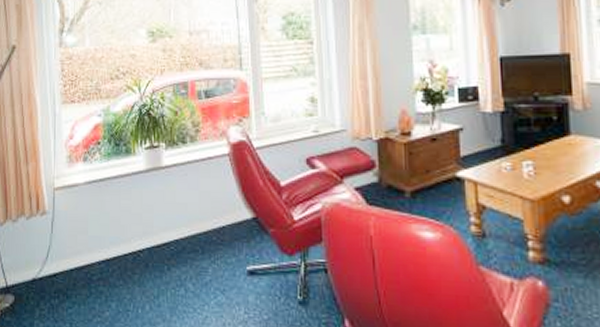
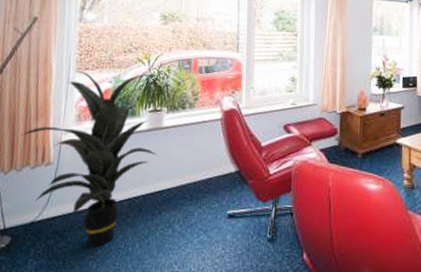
indoor plant: none [13,104,159,308] -> present [21,71,157,247]

